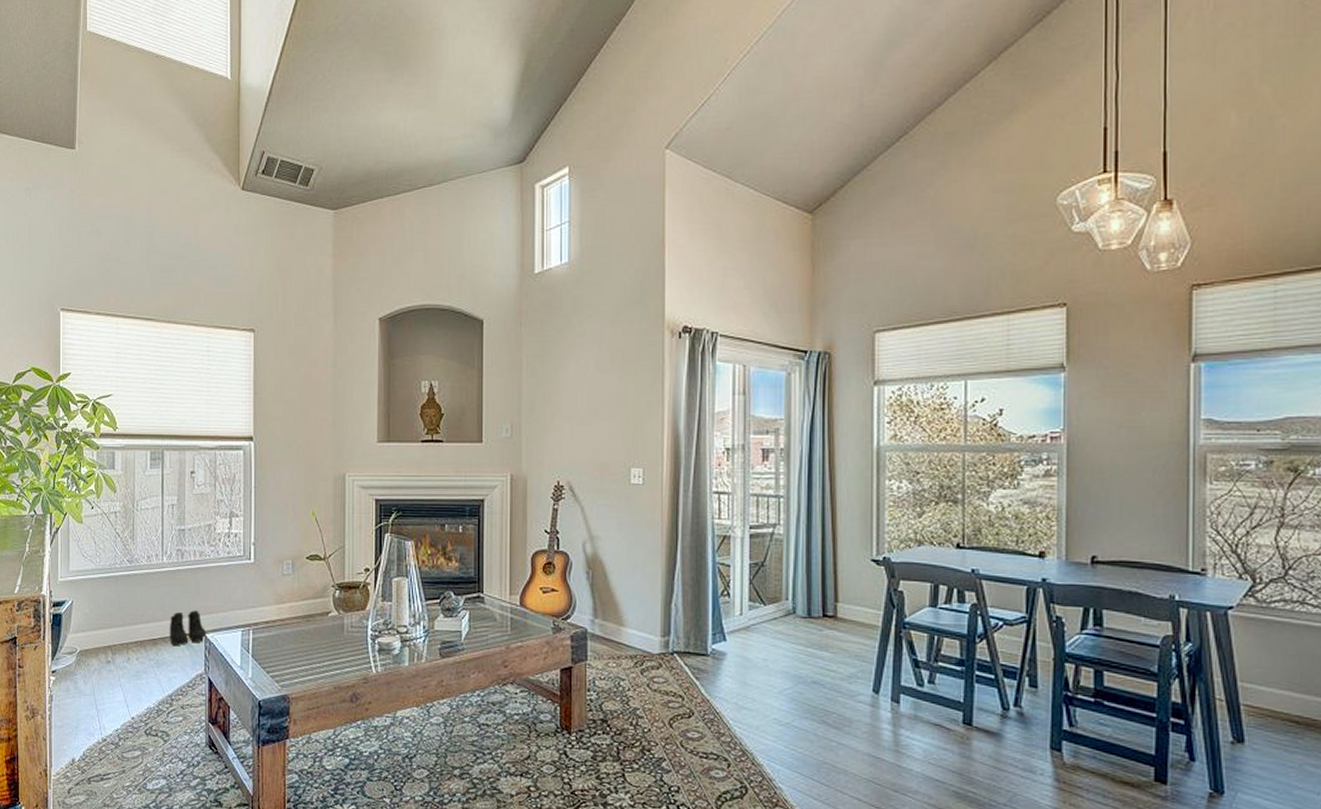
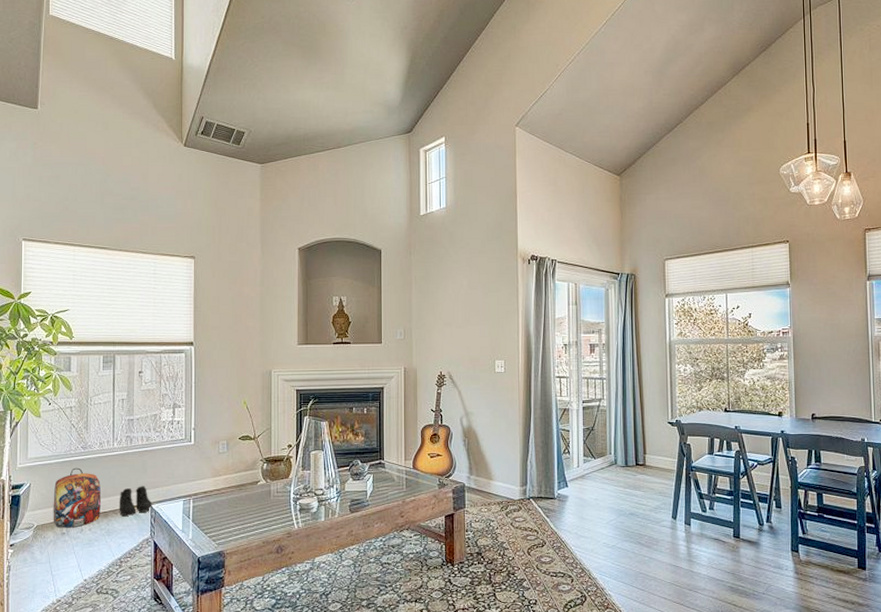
backpack: none [97,584,150,656] -> present [53,467,102,528]

